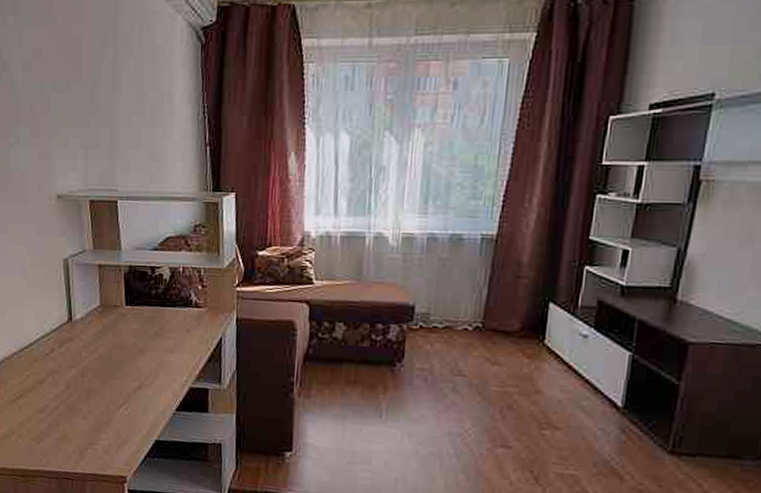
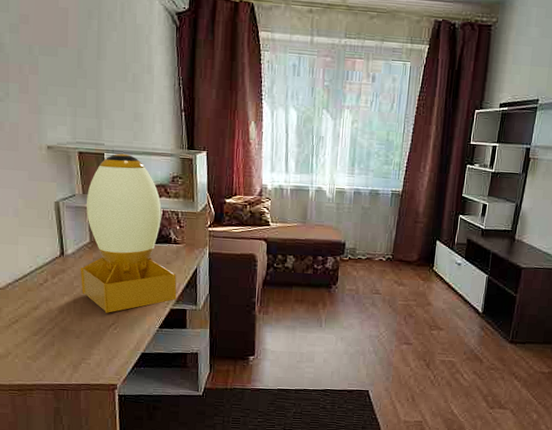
desk lamp: none [88,199,198,390] -> present [80,153,177,313]

